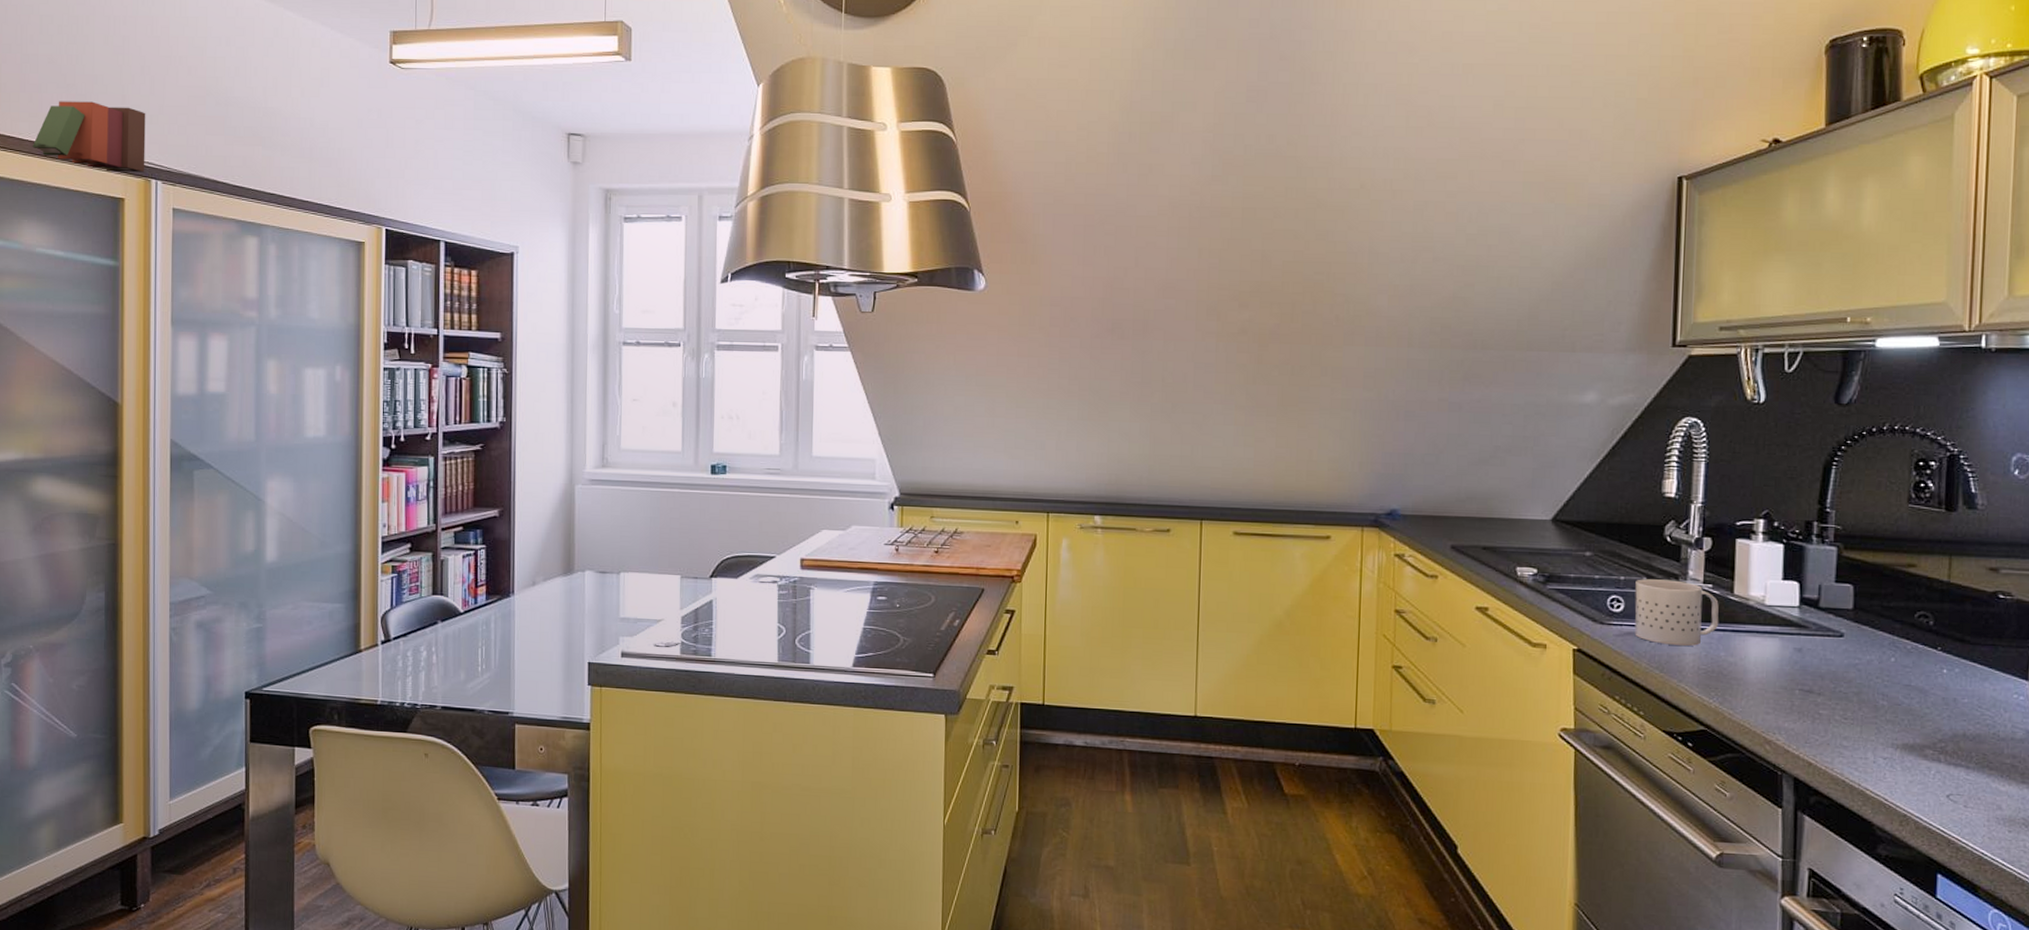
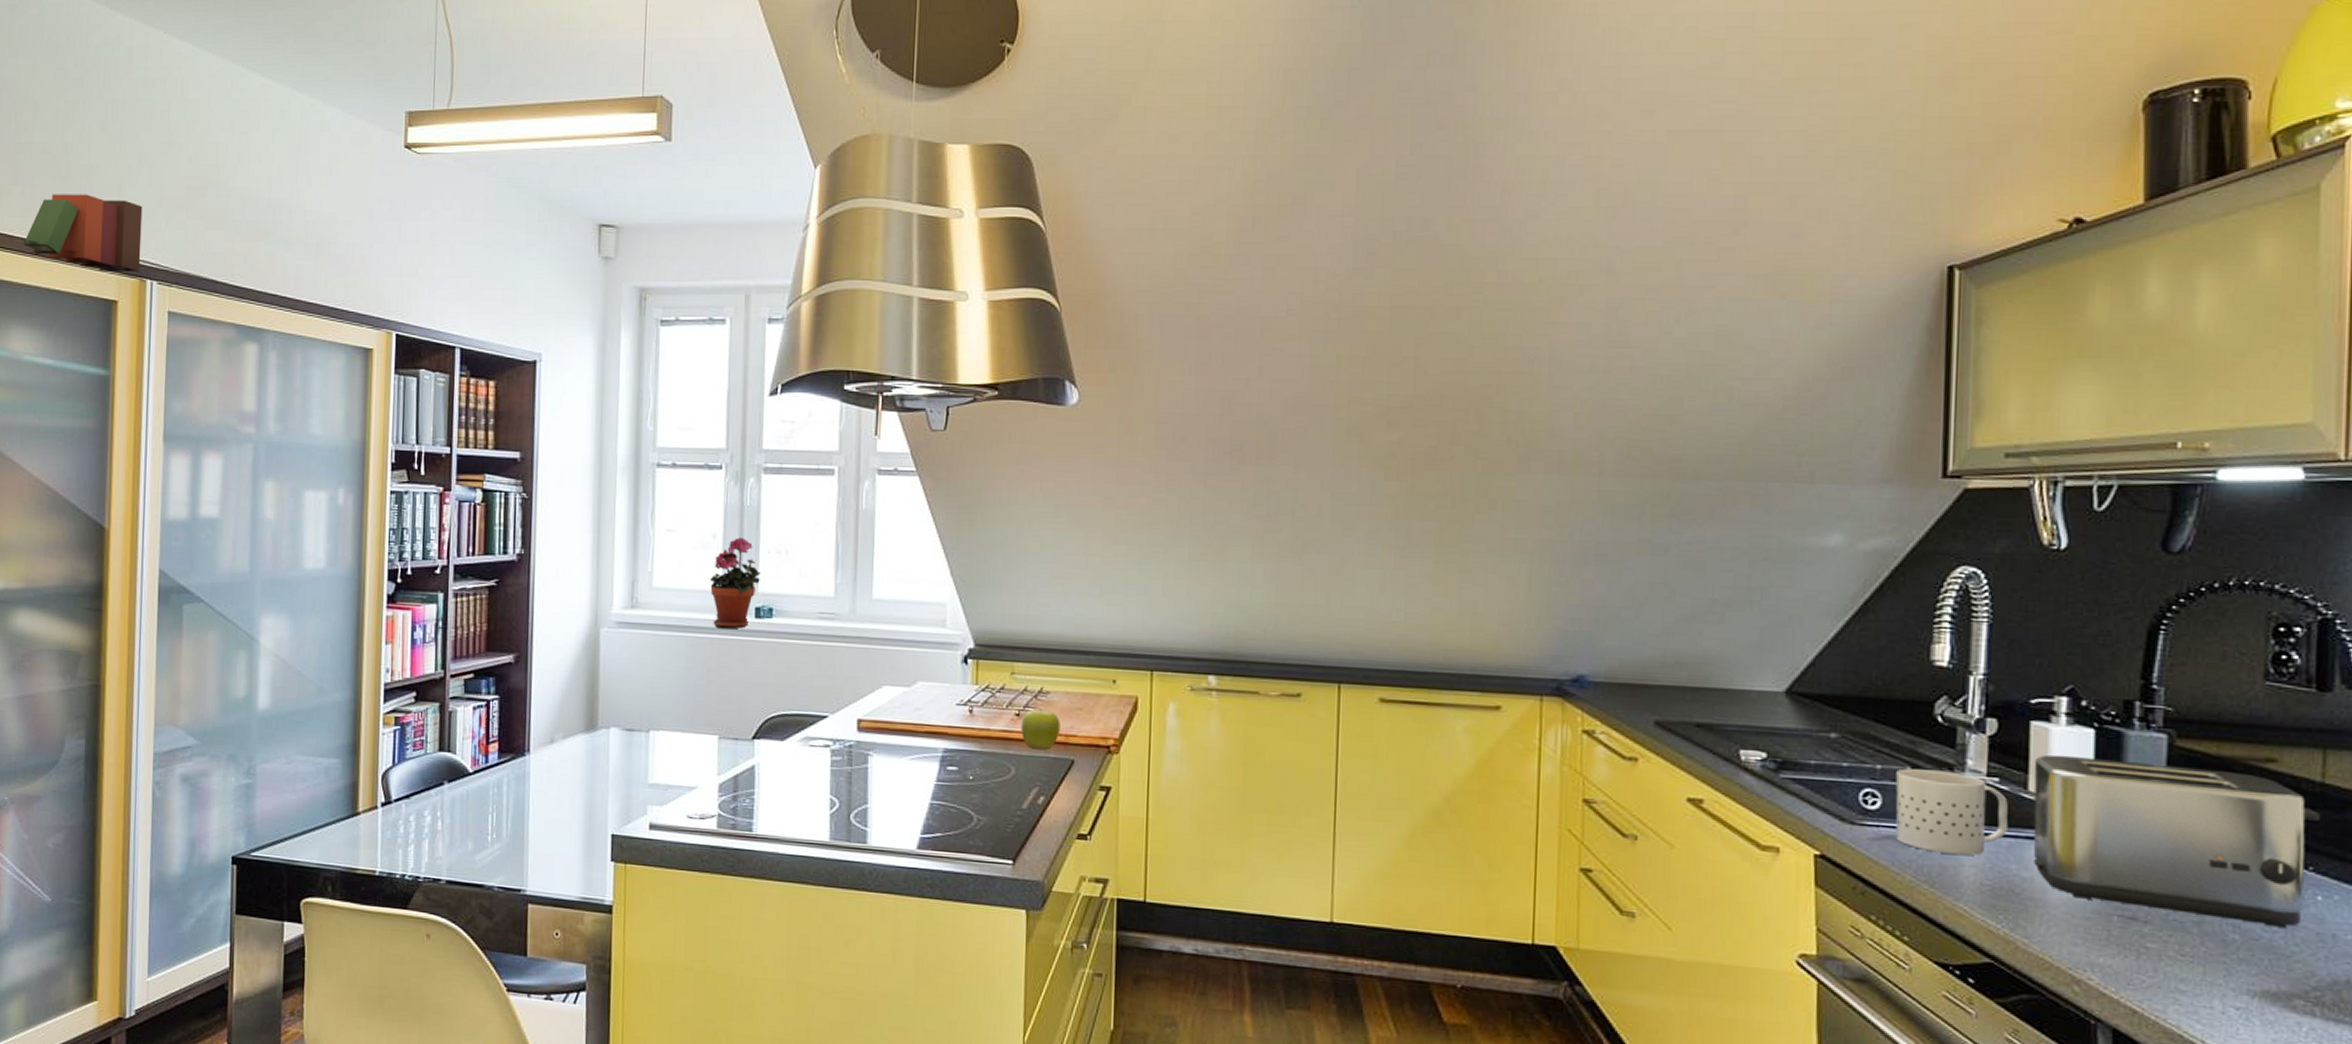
potted plant: none [671,405,715,483] -> present [710,537,760,629]
fruit: none [939,545,972,581] -> present [1020,707,1060,750]
toaster: none [1737,565,1946,695] -> present [2033,754,2320,928]

